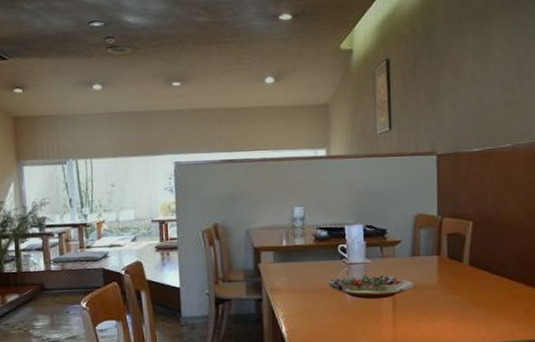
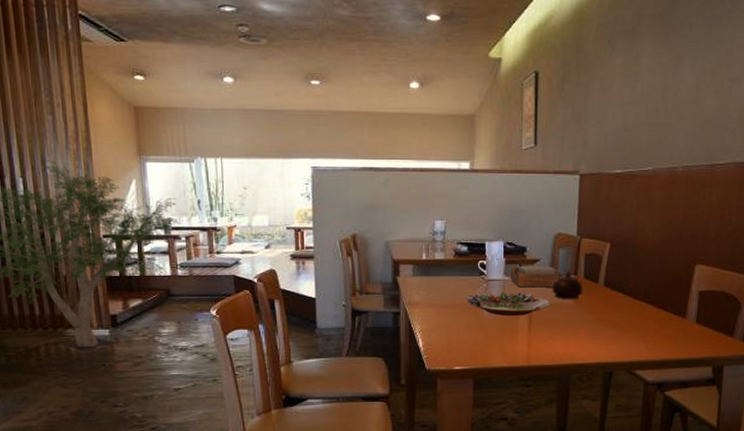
napkin holder: none [370,247,425,270] -> present [509,265,563,288]
teapot: none [415,251,448,279] -> present [552,271,583,298]

